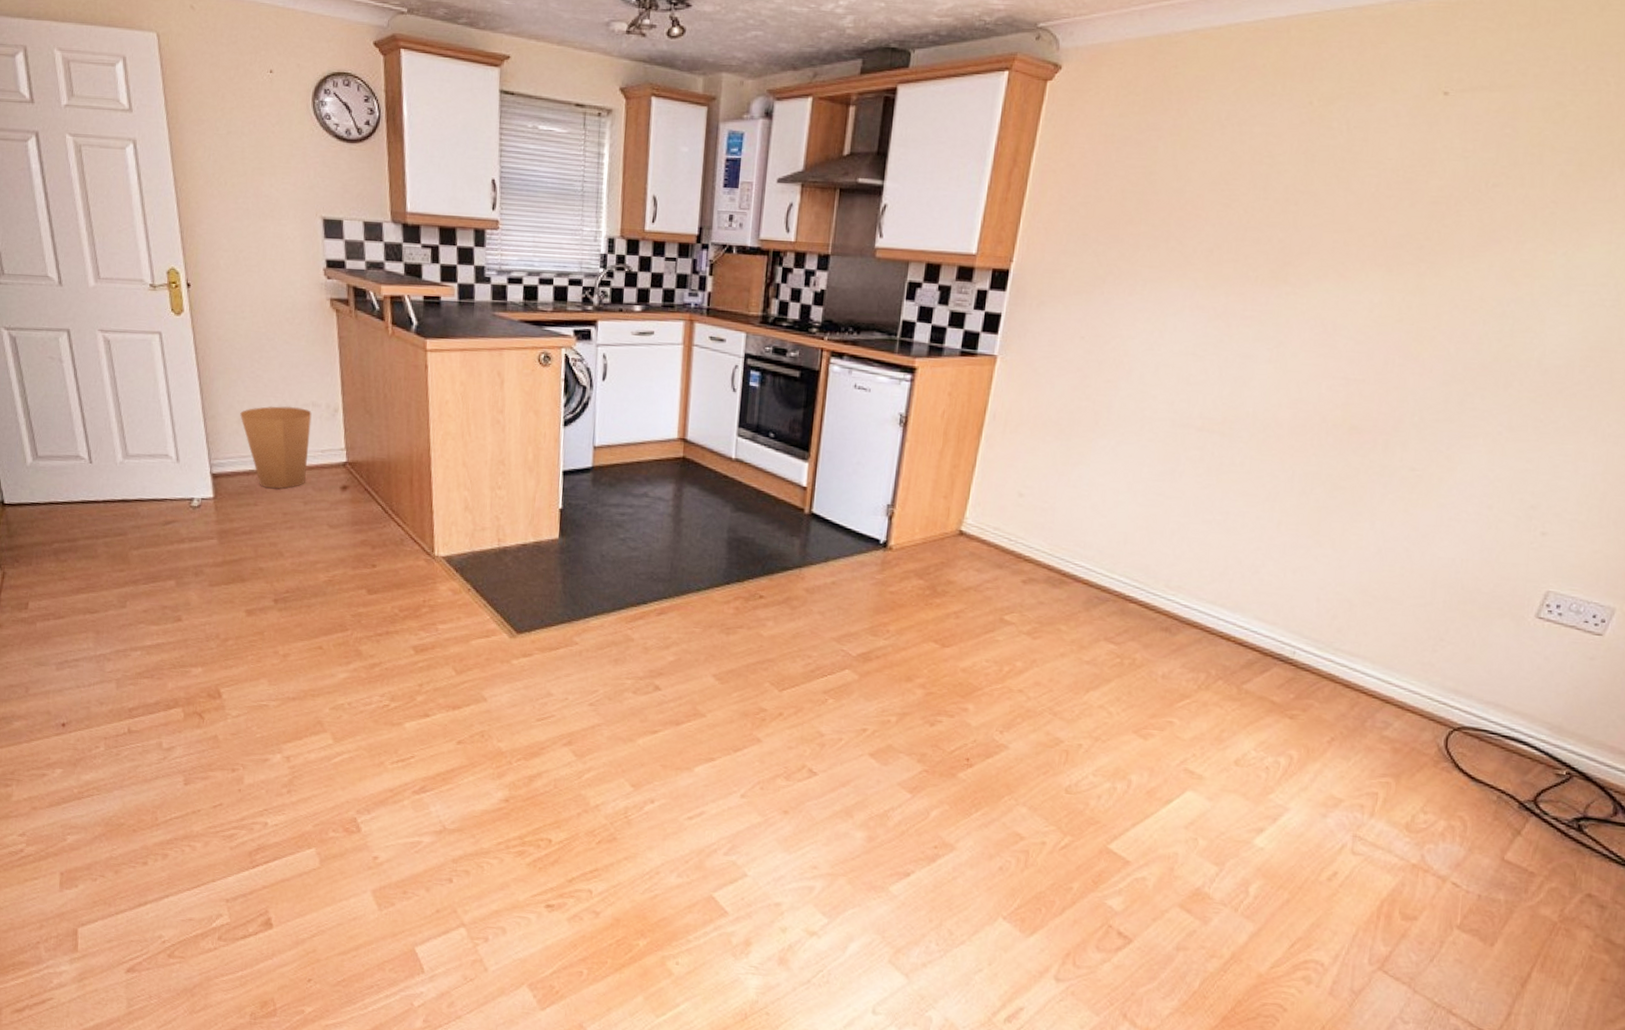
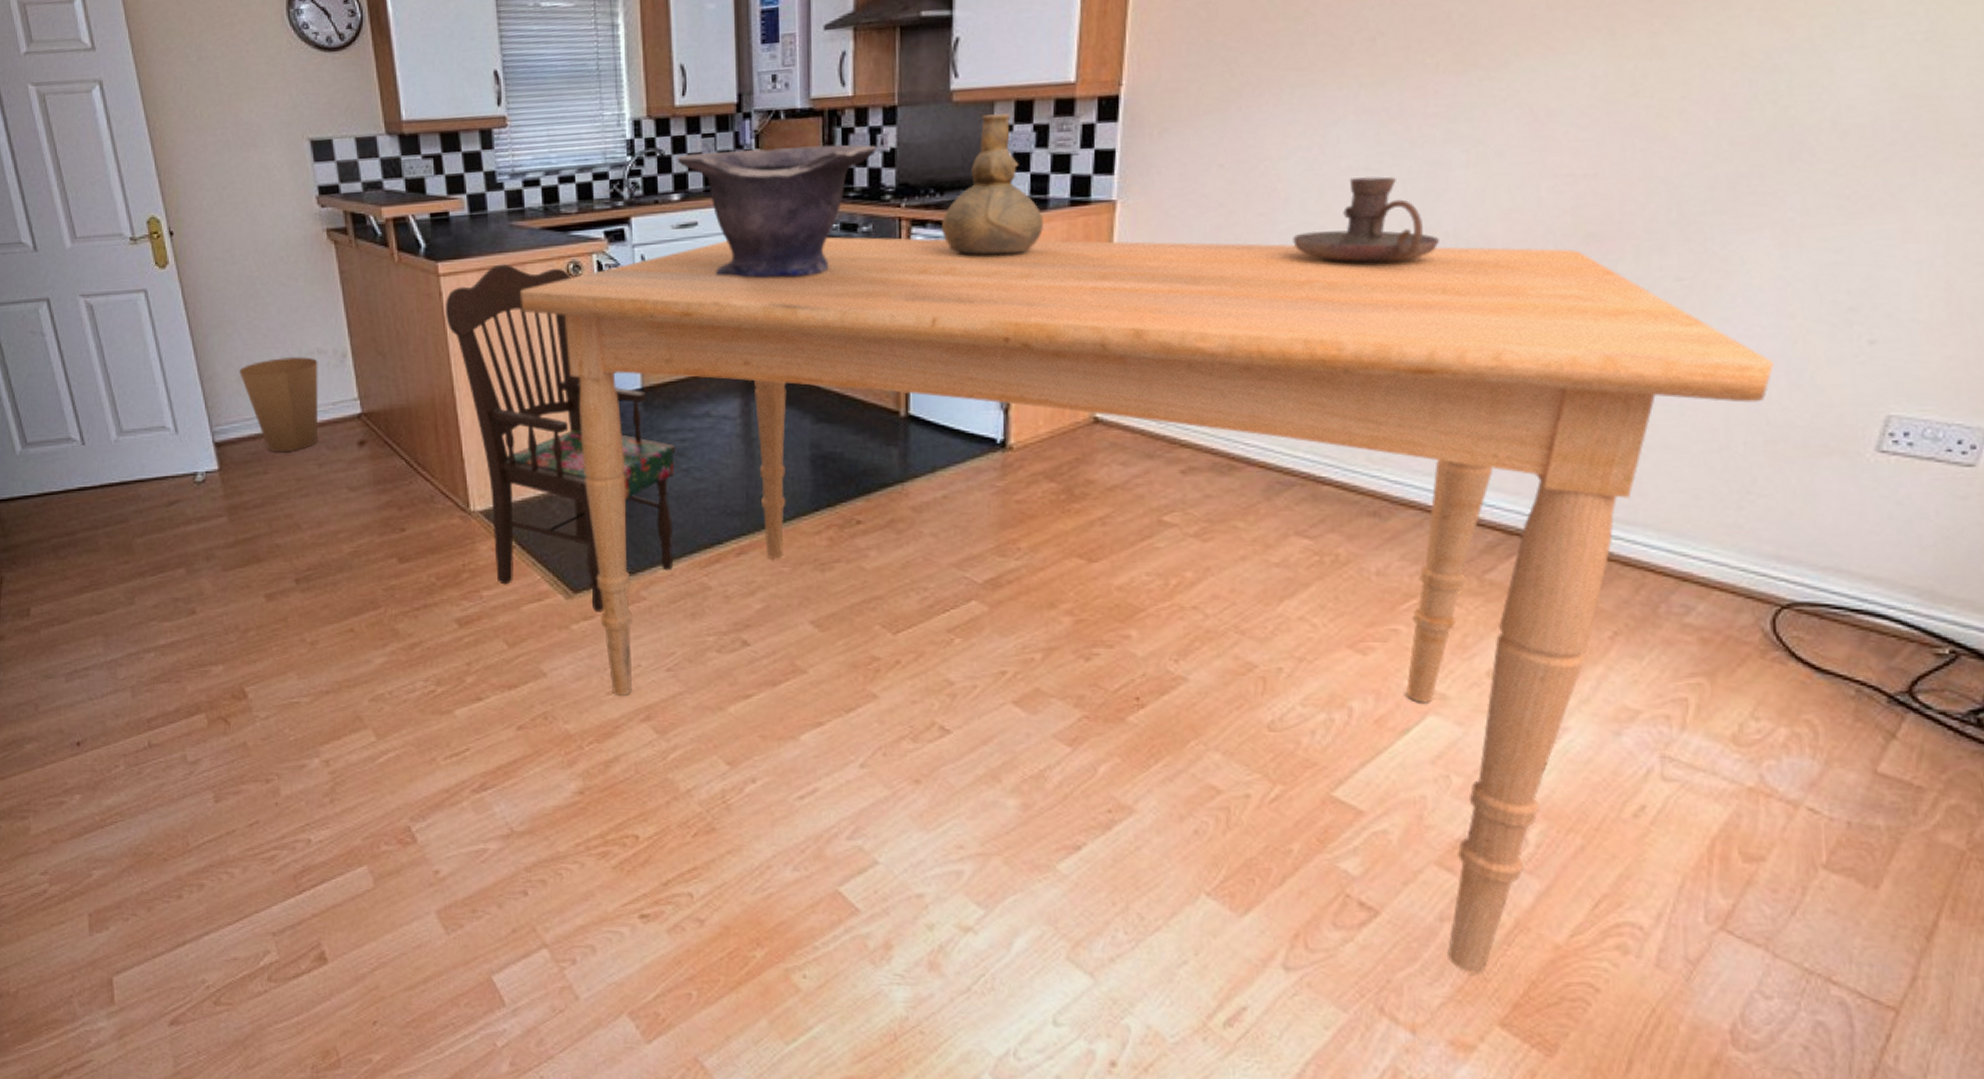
dining chair: none [429,347,616,652] -> present [446,264,676,612]
dining table: none [495,350,1473,993] -> present [519,236,1774,975]
decorative bowl: none [642,273,810,388] -> present [677,144,878,279]
vase: none [855,272,938,389] -> present [942,113,1043,255]
candle holder: none [1130,360,1241,431] -> present [1293,176,1439,263]

